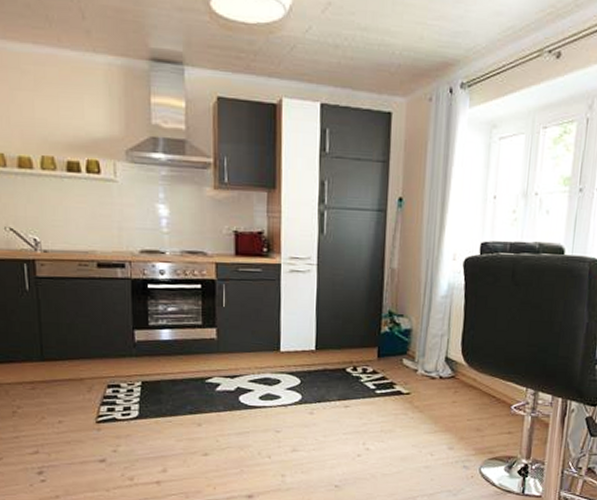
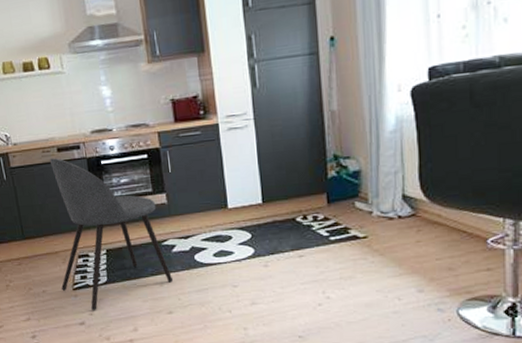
dining chair: none [83,274,212,448] -> present [49,158,173,311]

